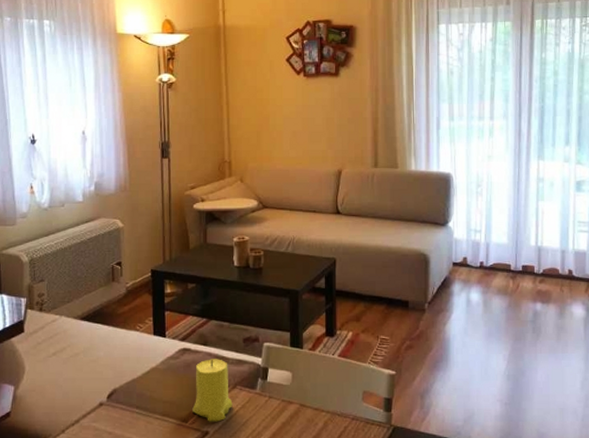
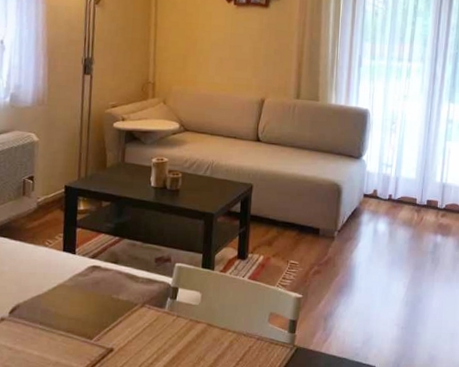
candle: present [192,359,233,422] -> none [98,277,140,339]

